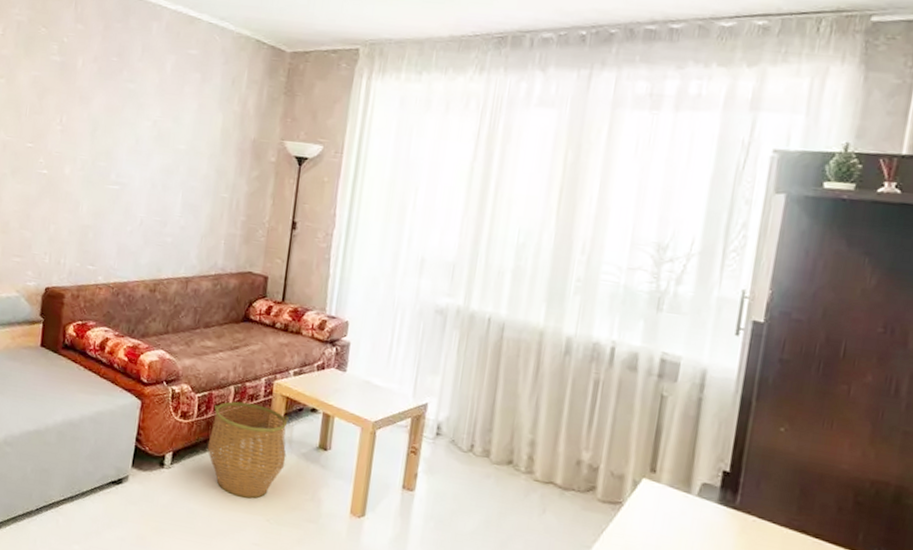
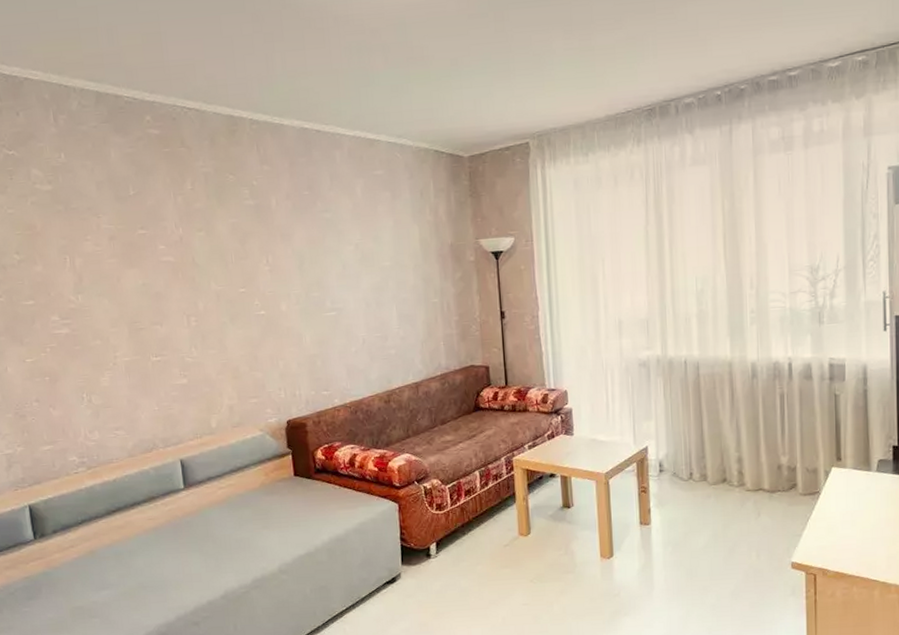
basket: present [207,401,289,499] -> none [464,482,537,567]

